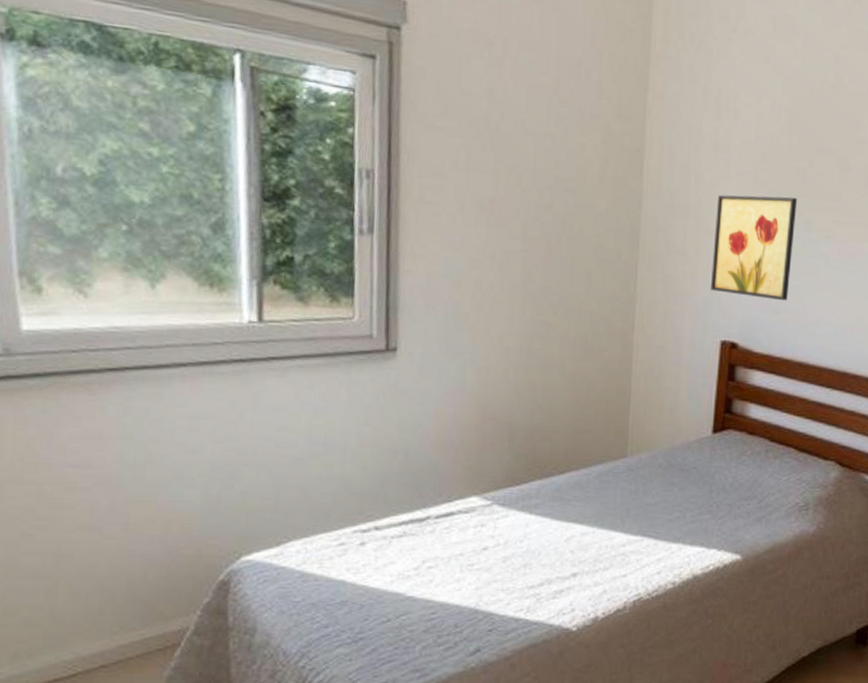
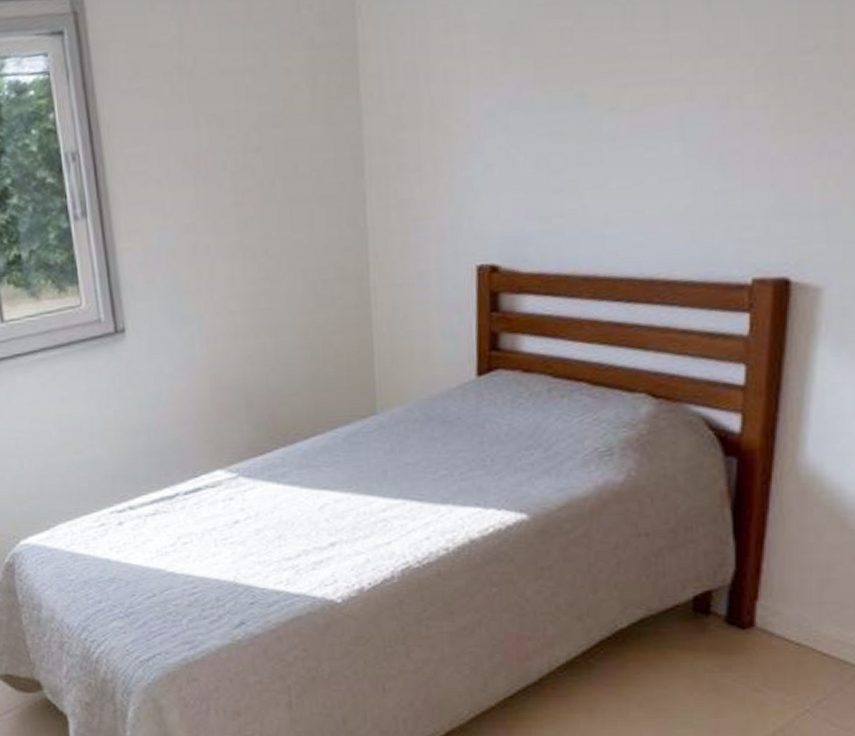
wall art: present [711,194,798,301] -> none [455,67,564,208]

